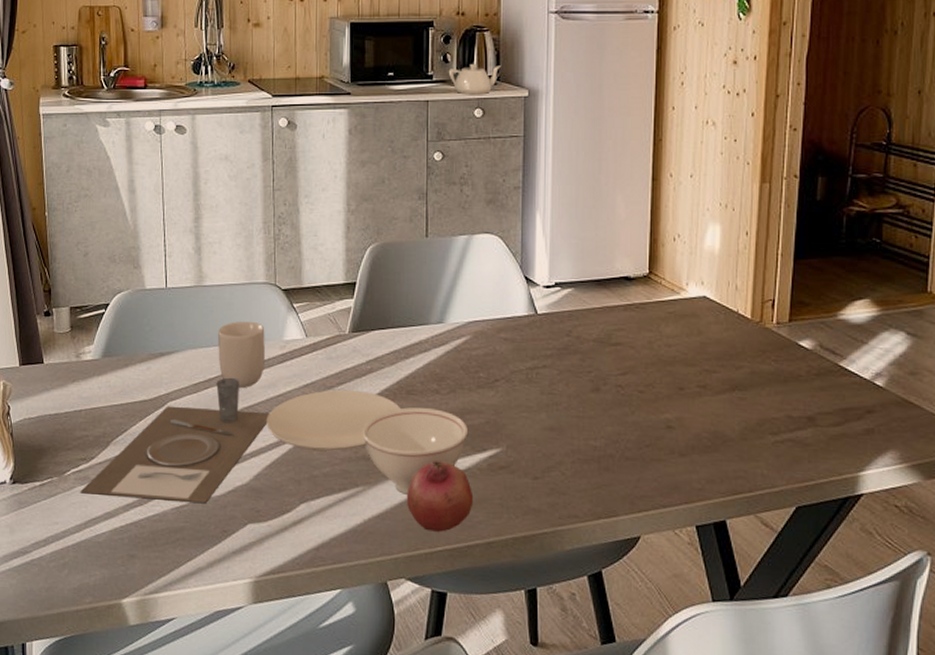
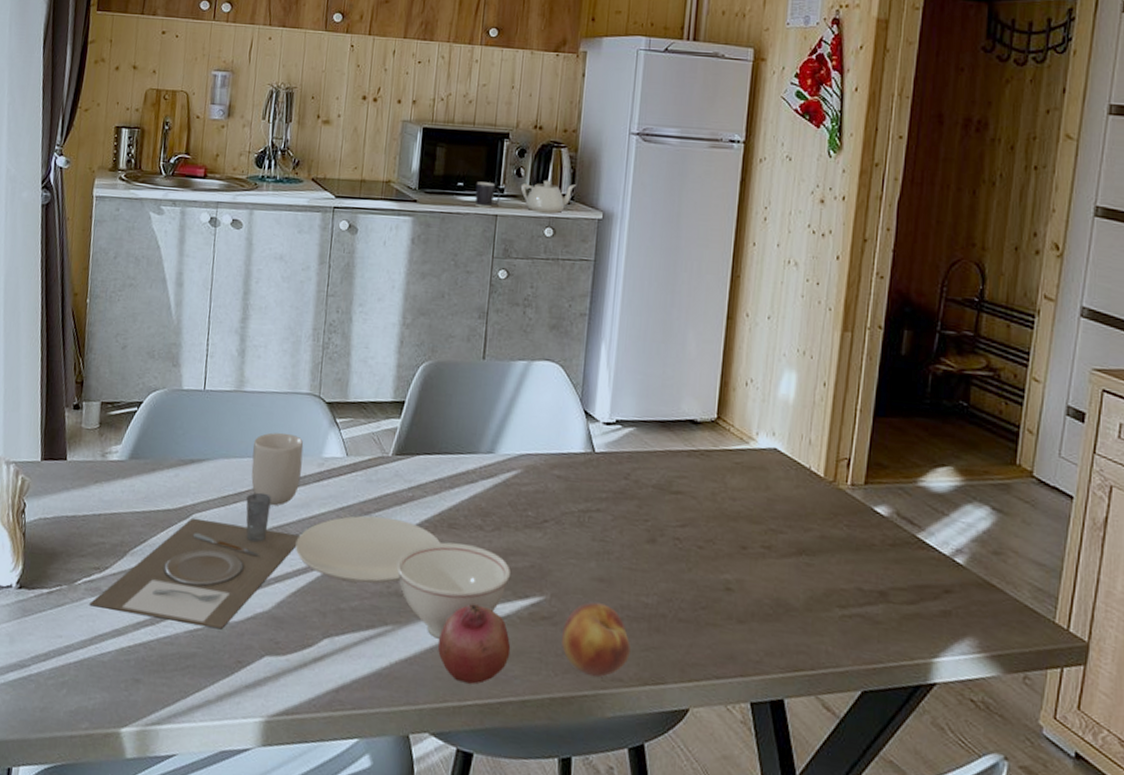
mug: none [406,70,430,95] -> present [474,181,501,208]
fruit: none [519,448,583,516] -> present [561,601,631,678]

